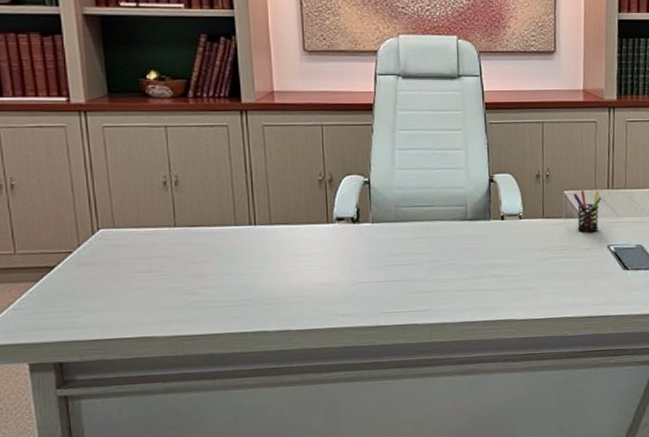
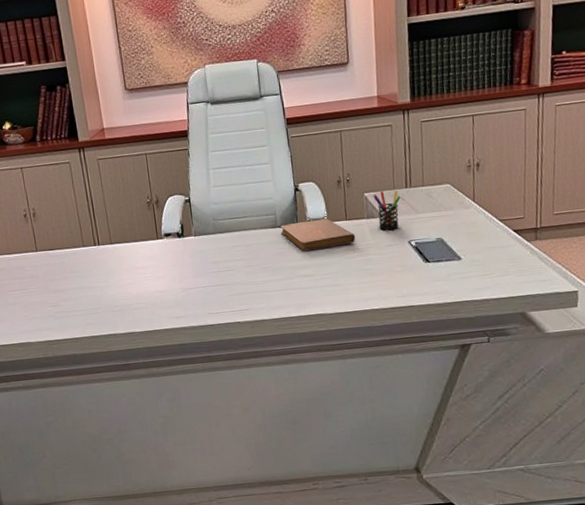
notebook: none [471,214,553,249] -> present [281,218,356,252]

